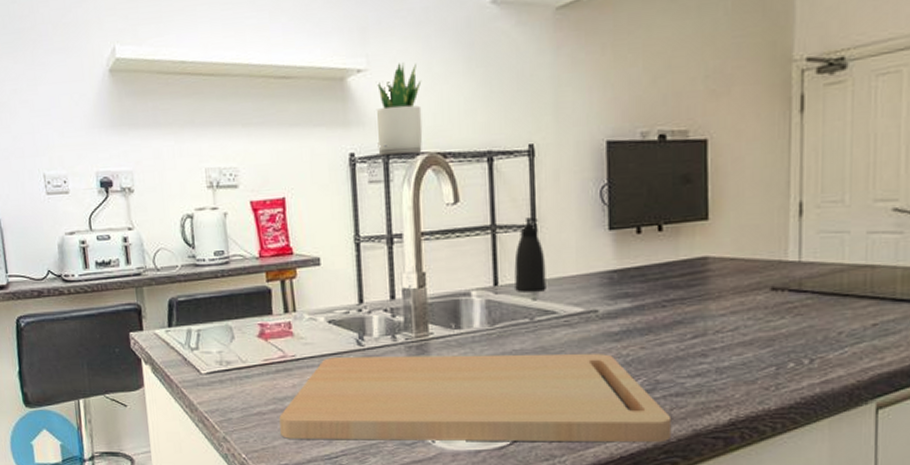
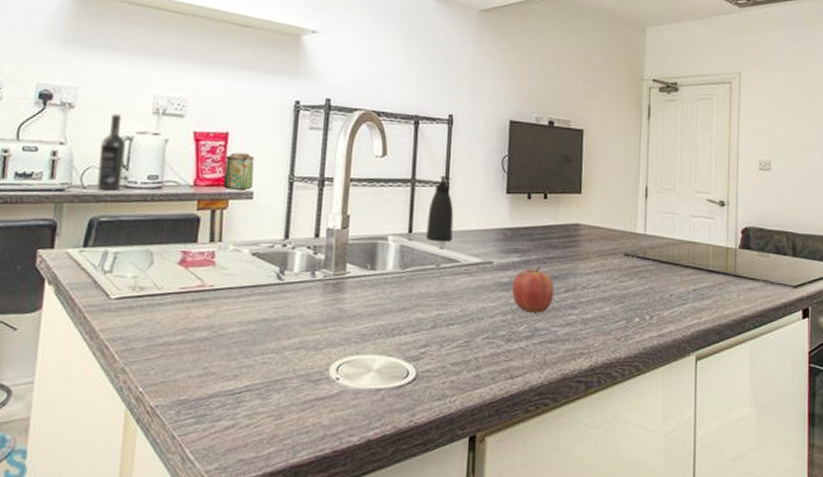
wine bottle: none [164,192,191,272] -> present [96,114,127,192]
cutting board: present [279,353,672,443] -> none [185,290,546,385]
canister: none [286,217,319,257] -> present [223,152,254,190]
planter: present [374,62,423,157] -> none [321,31,367,110]
fruit: none [625,312,678,364] -> present [512,267,554,313]

